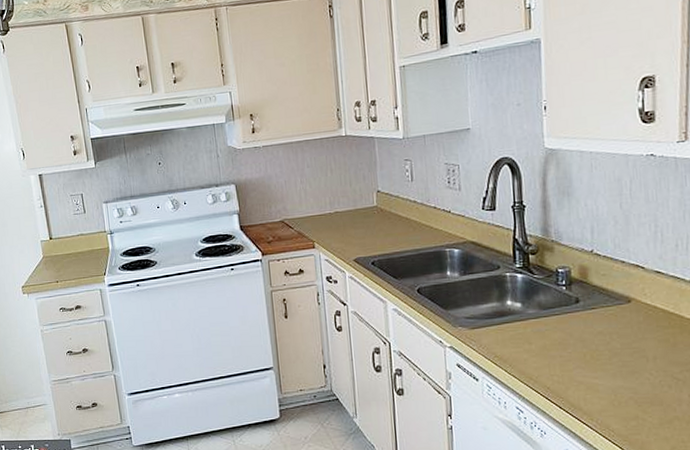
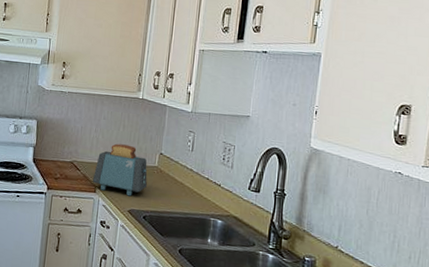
toaster: none [308,189,369,245] -> present [92,143,148,197]

